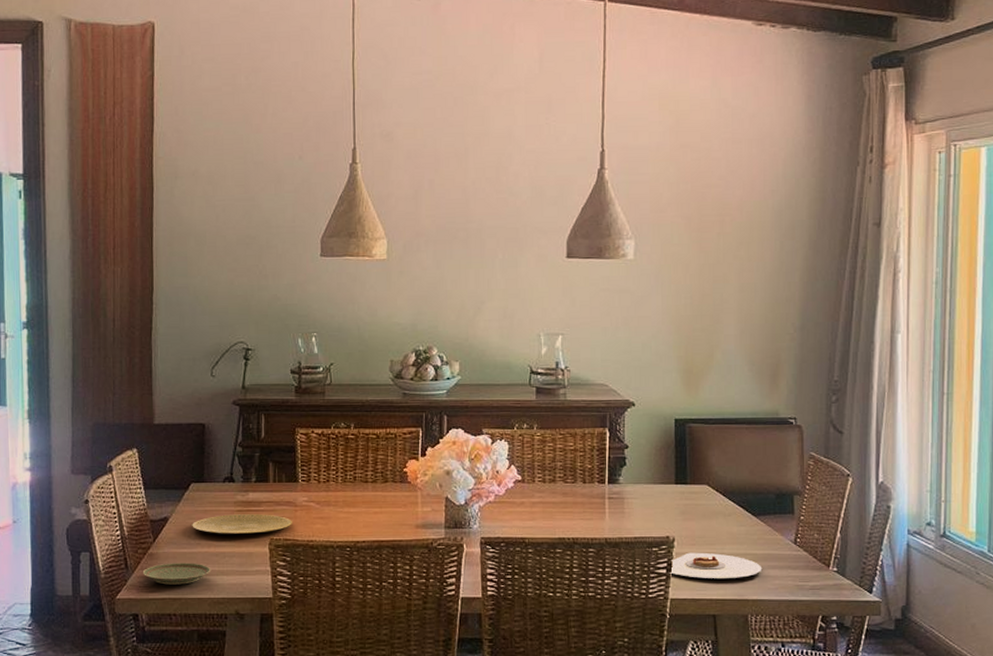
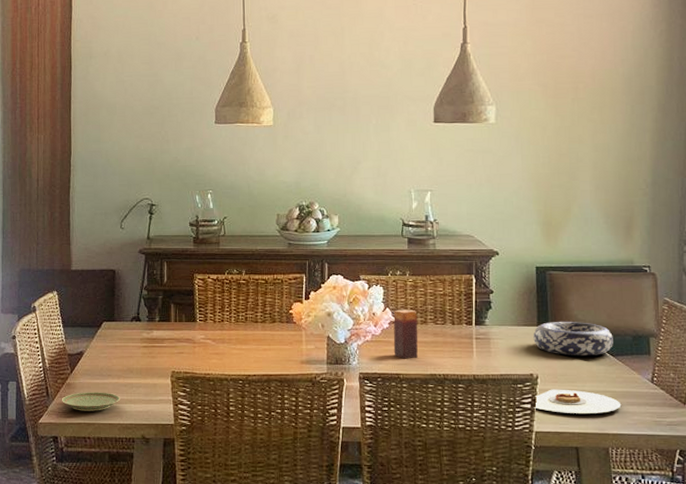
plate: present [192,514,292,534] -> none [104,350,191,367]
candle: none [518,467,546,522] -> present [393,309,418,359]
decorative bowl: none [670,479,755,517] -> present [533,322,613,357]

